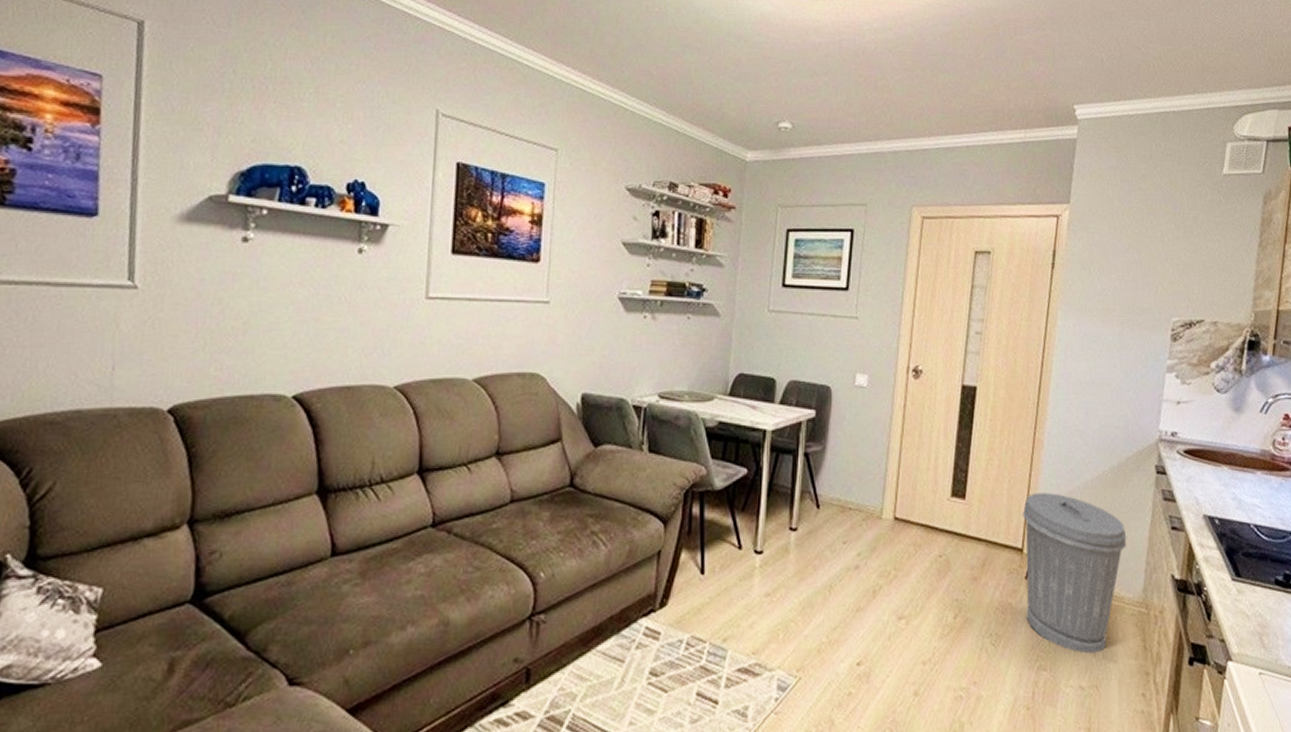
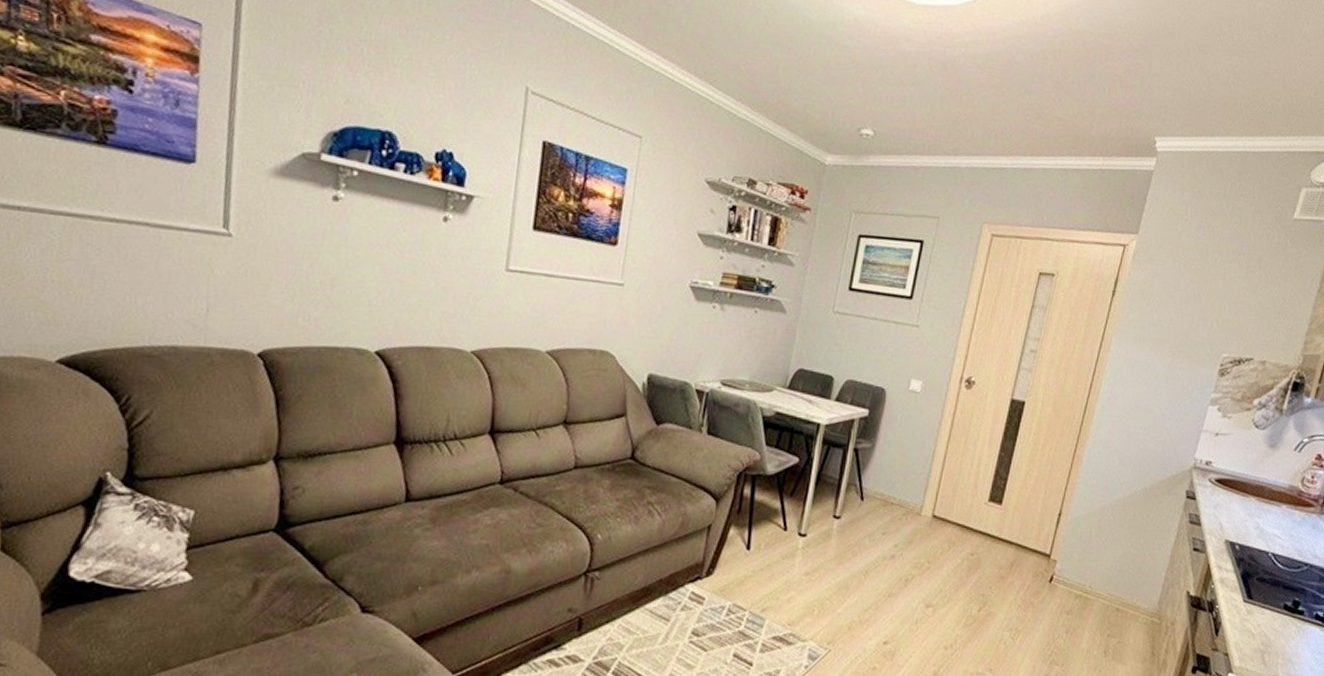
trash can: present [1022,493,1127,654] -> none [1046,505,1150,655]

